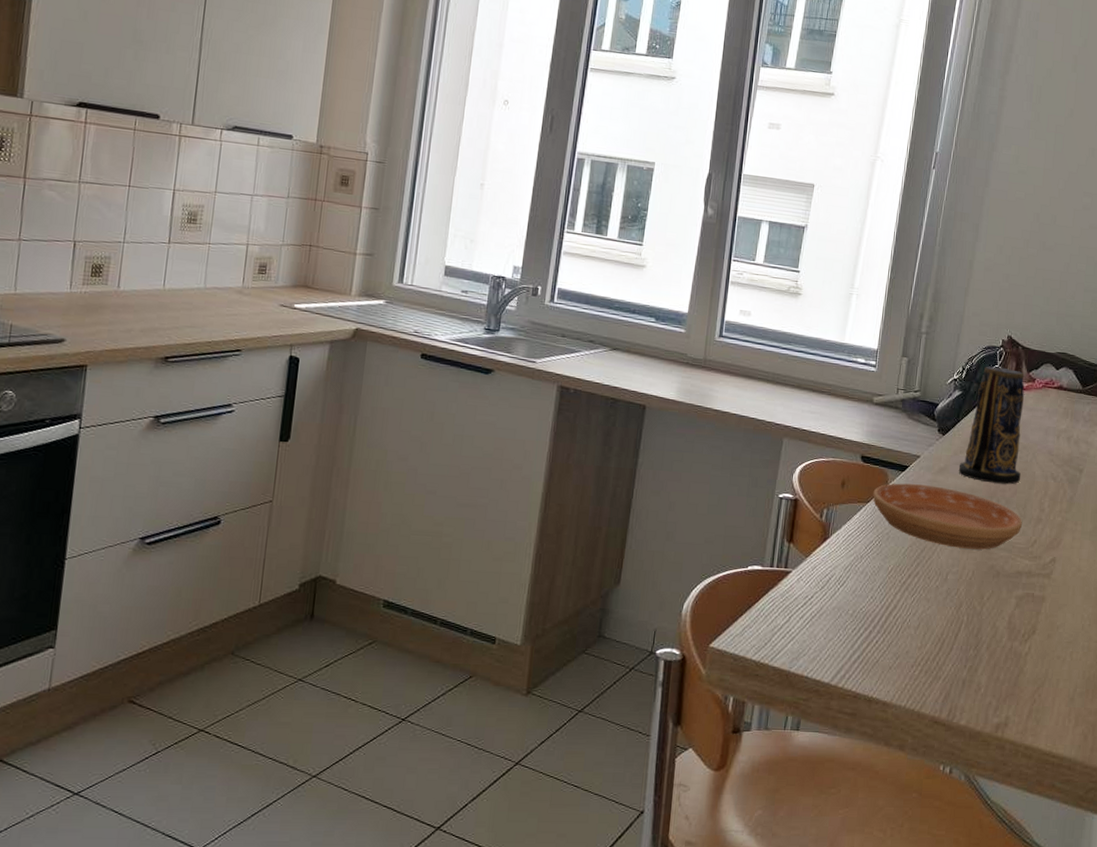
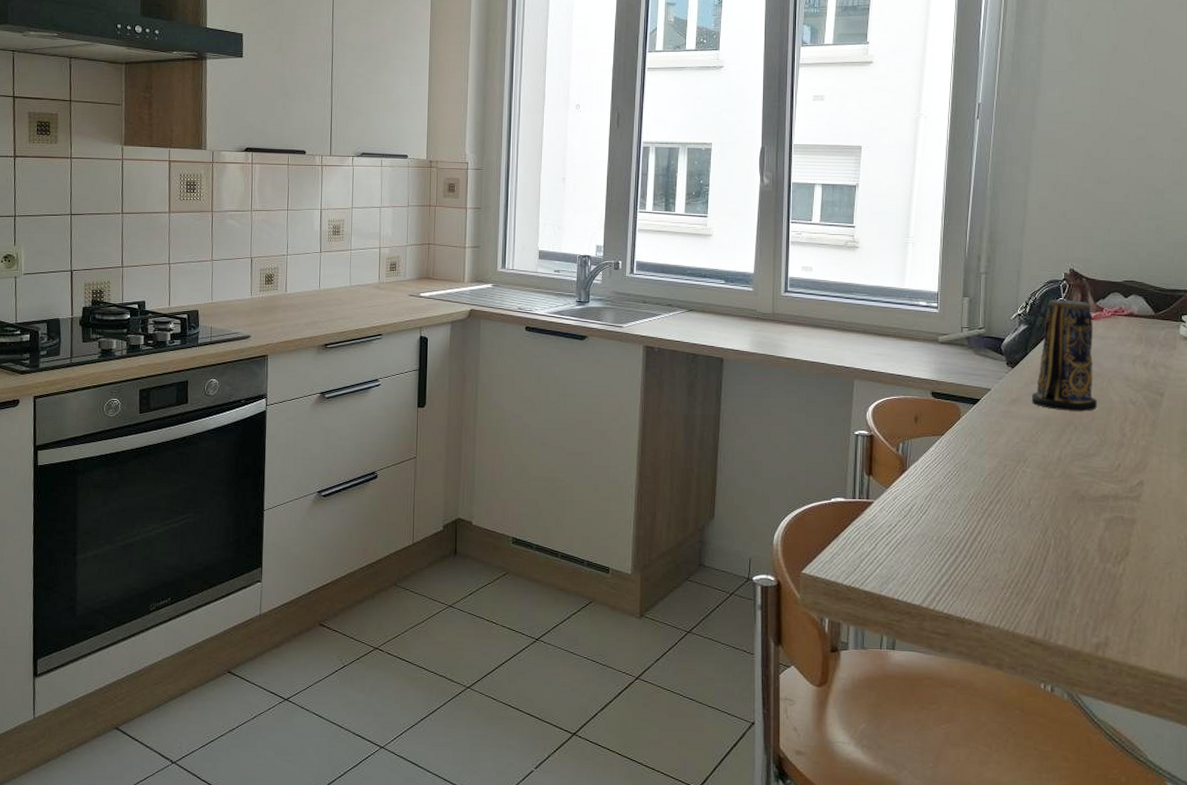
saucer: present [873,483,1023,550] -> none [947,415,1104,475]

